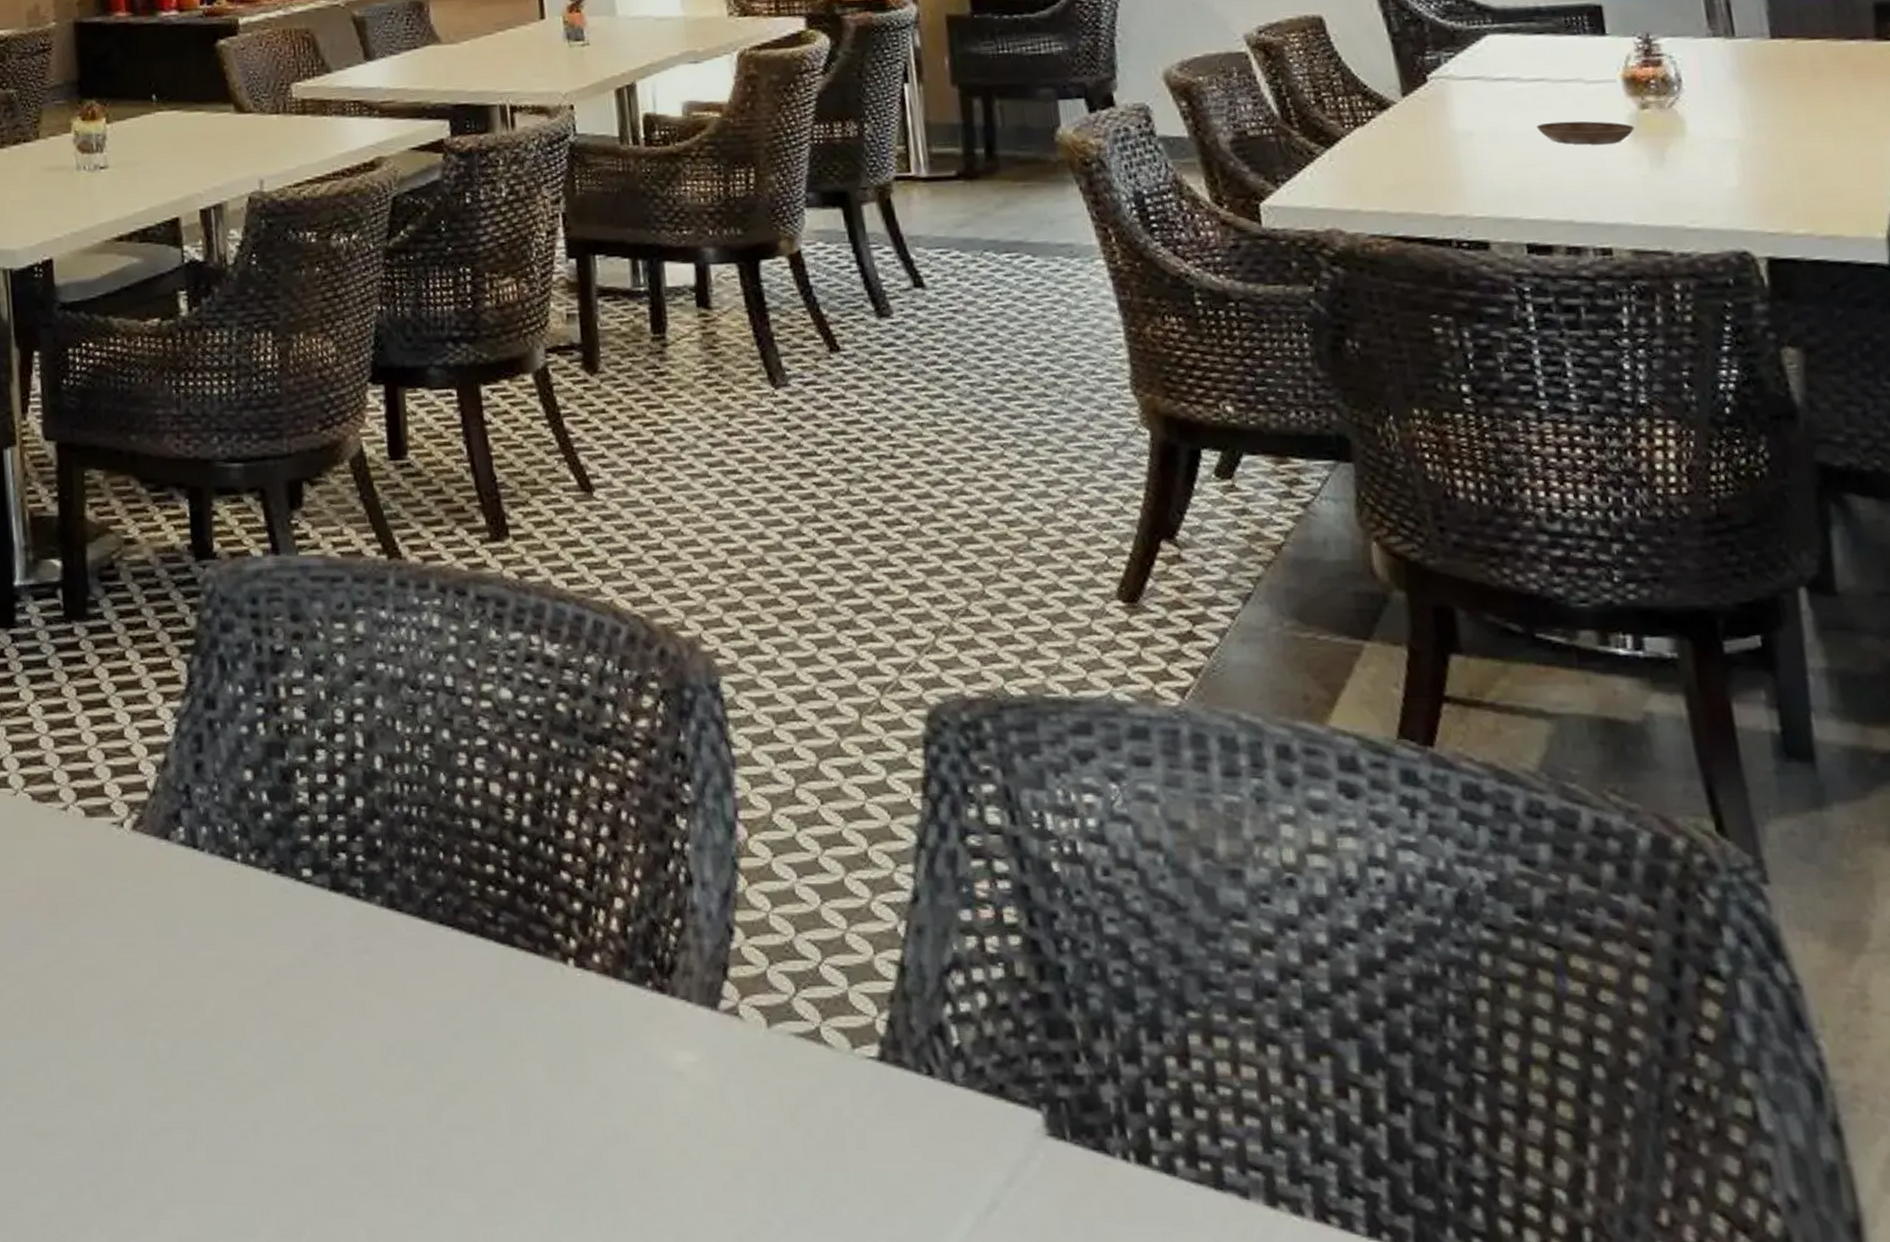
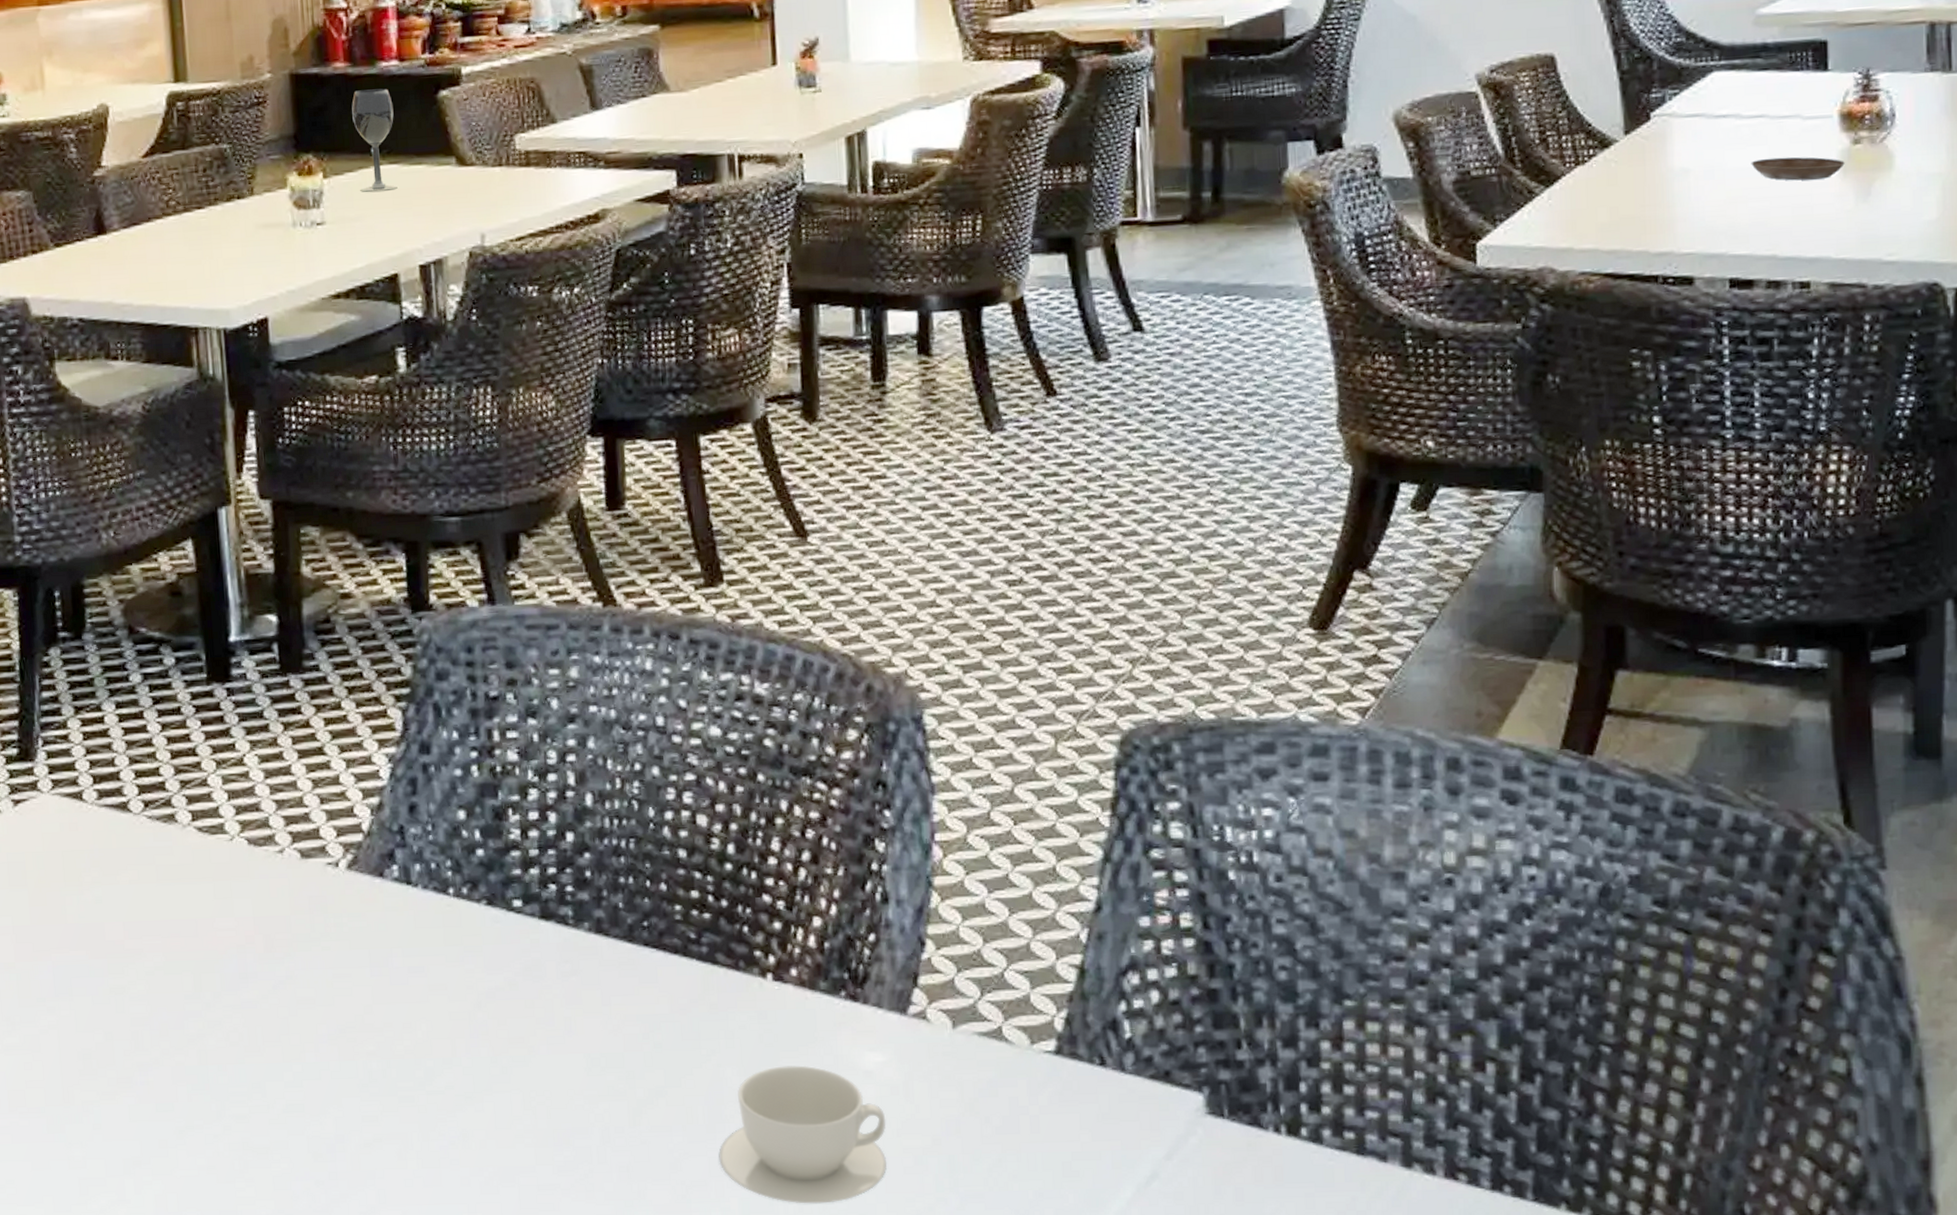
wine glass: none [133,37,178,138] -> present [352,88,398,193]
teacup: none [524,1063,704,1221] -> present [718,1065,887,1204]

